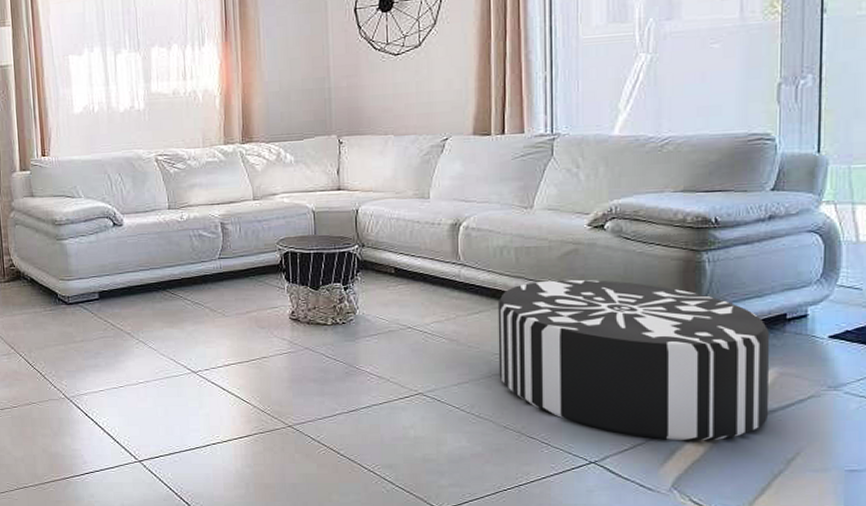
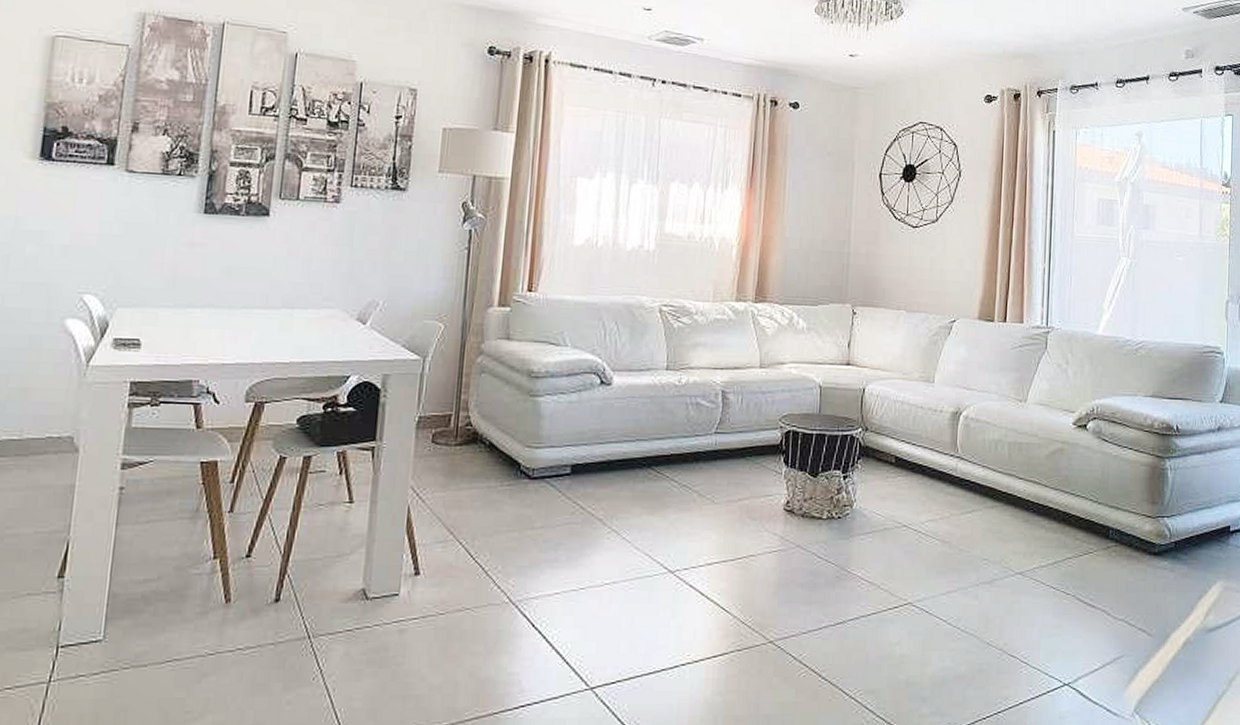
pouf: present [497,279,769,441] -> none [986,480,1216,660]

